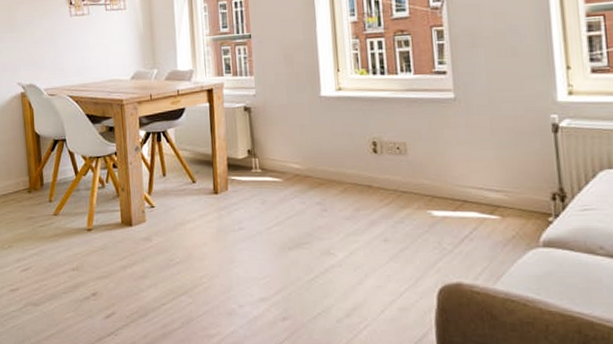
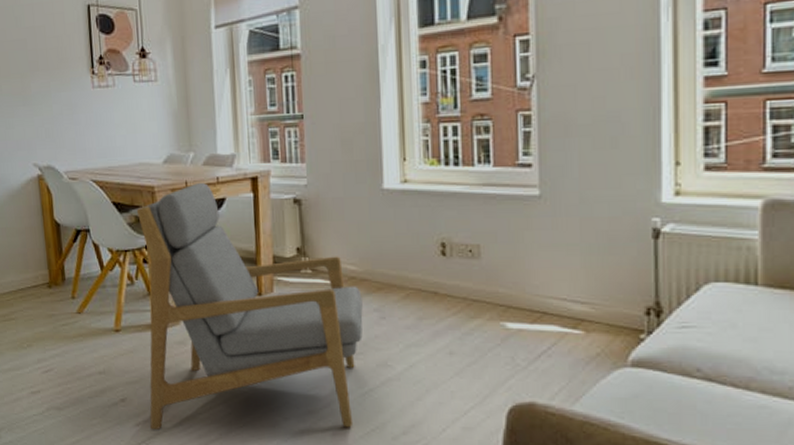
armchair: none [107,94,307,322] -> present [136,182,363,430]

